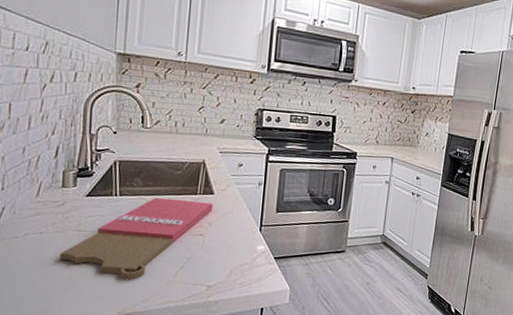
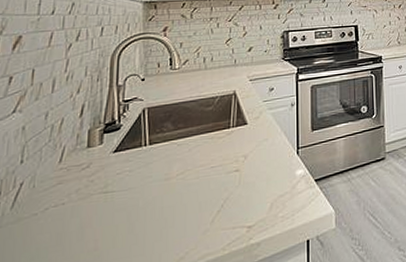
cutting board: present [59,197,213,280] -> none [84,134,247,240]

